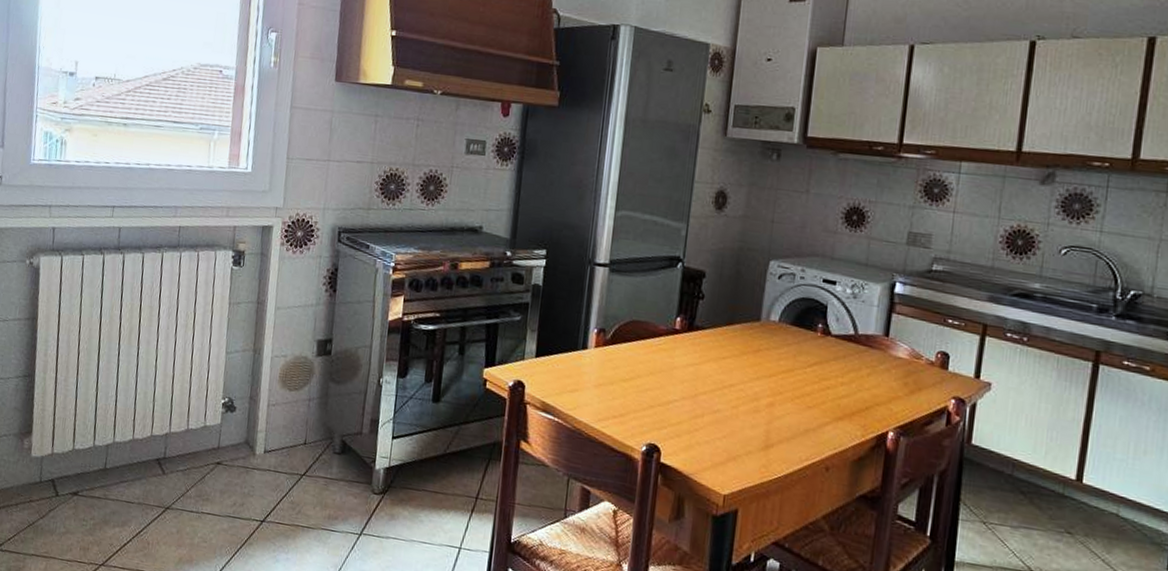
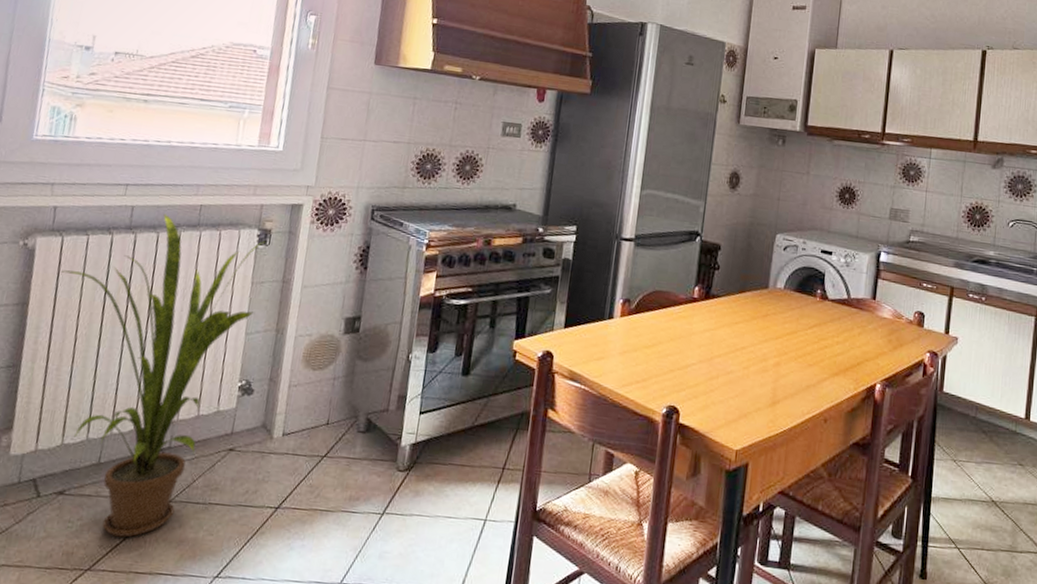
house plant: none [63,235,239,538] -> present [61,213,265,538]

